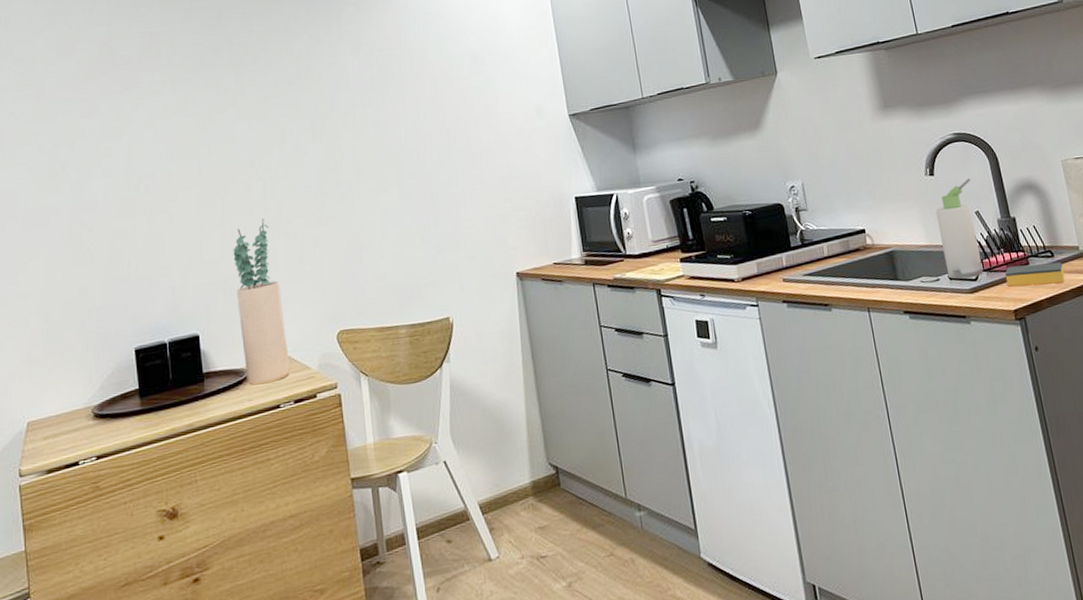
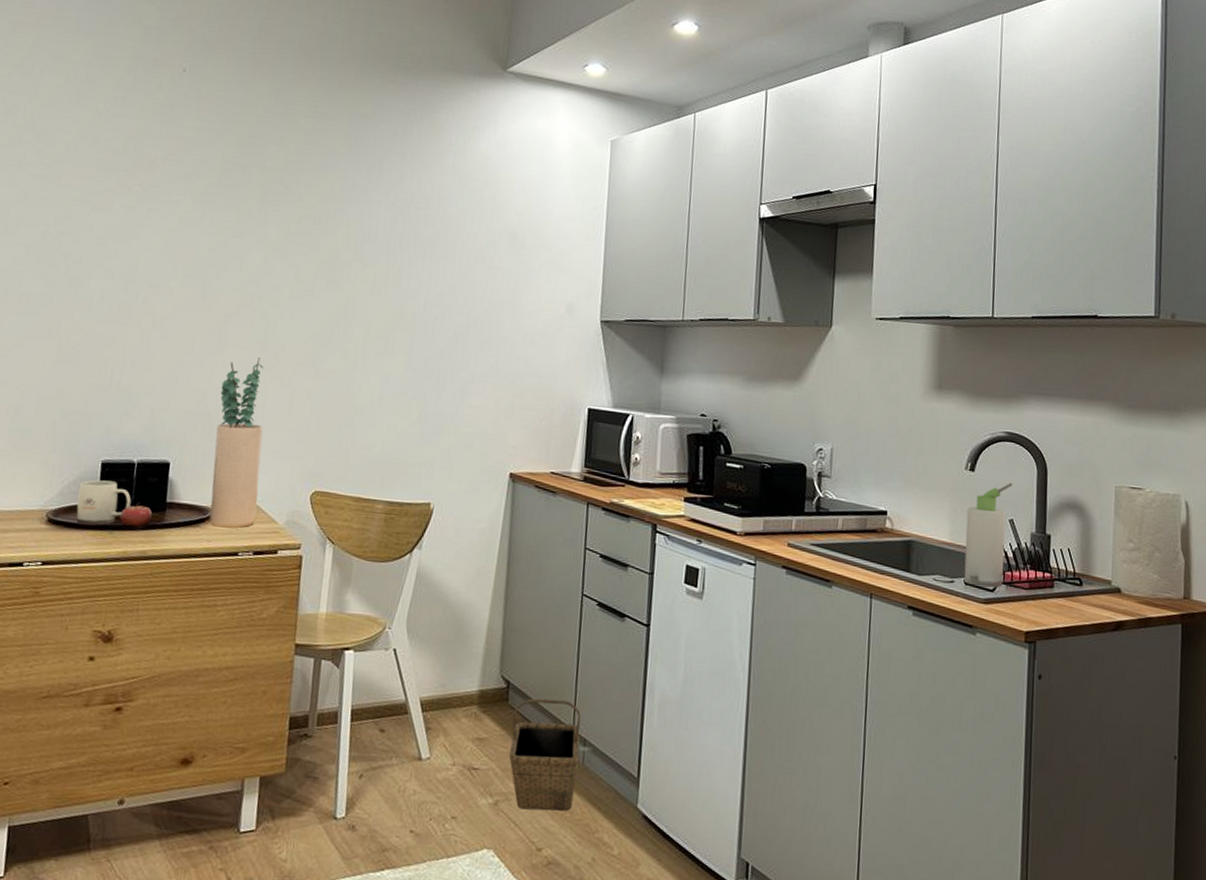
mug: none [117,364,170,413] -> present [76,480,132,526]
fruit: none [162,379,193,408] -> present [120,502,153,531]
basket: none [567,472,641,585] -> present [509,698,581,811]
sponge: present [1005,262,1065,287] -> none [1024,584,1089,615]

